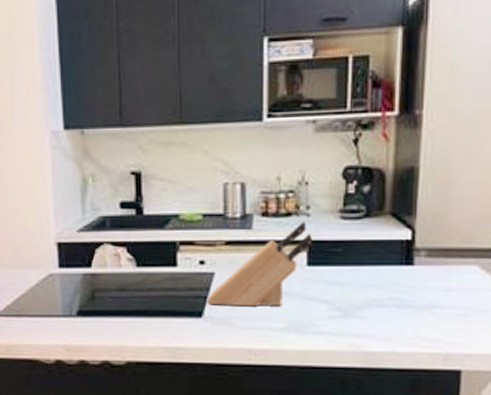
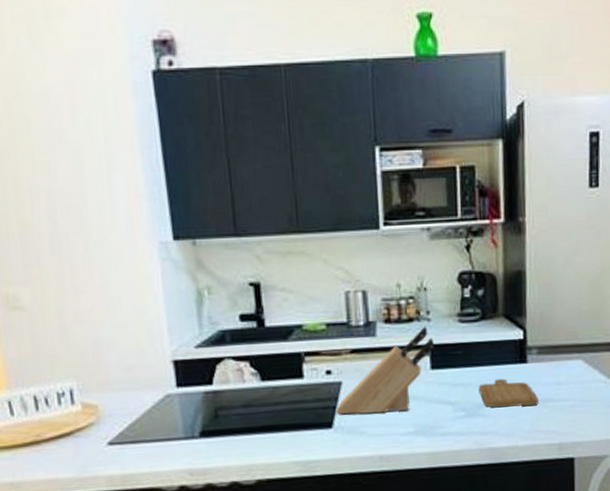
chopping board: none [357,280,424,310] -> present [478,379,538,407]

